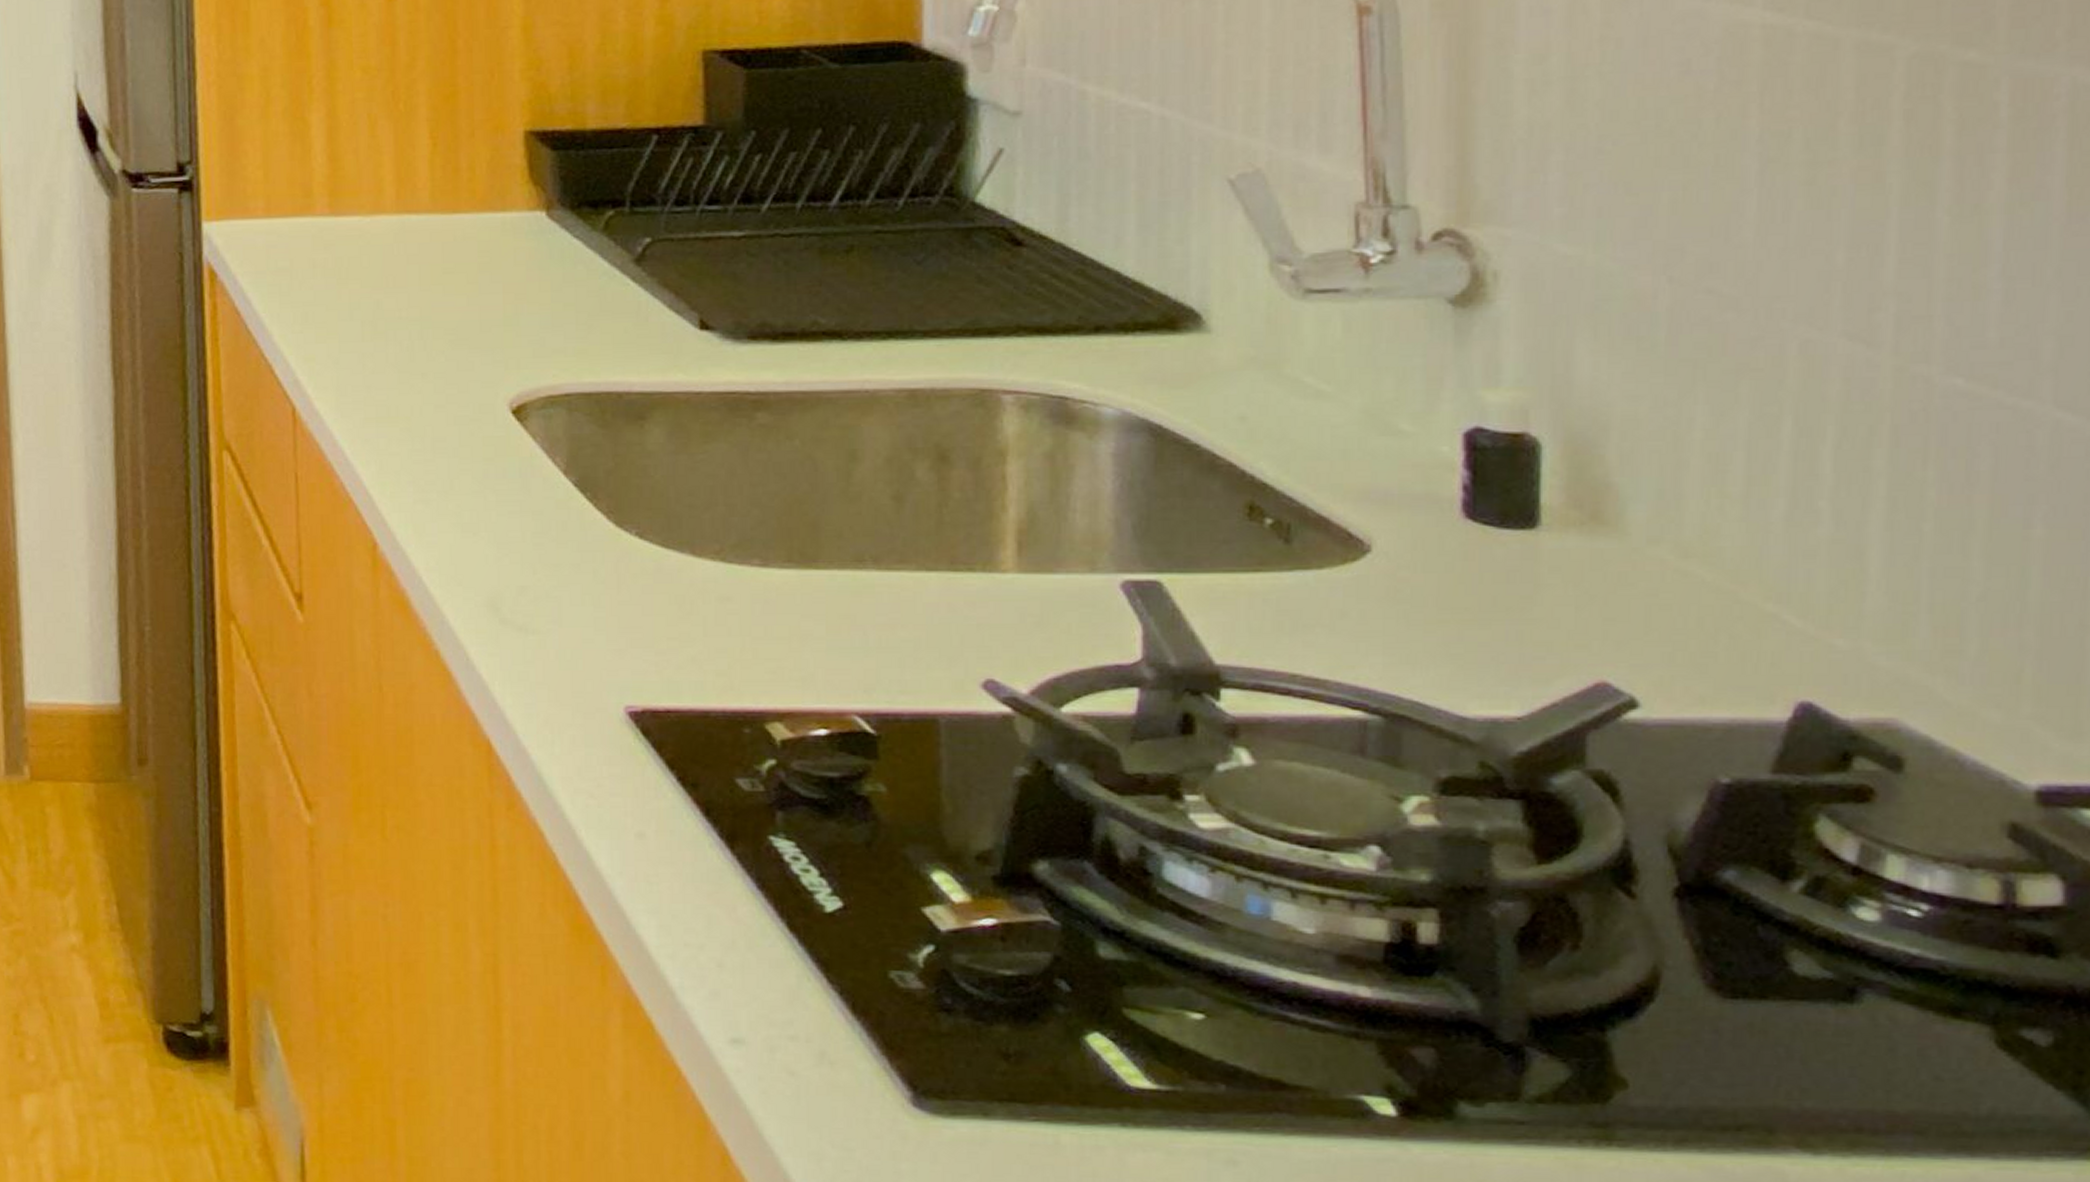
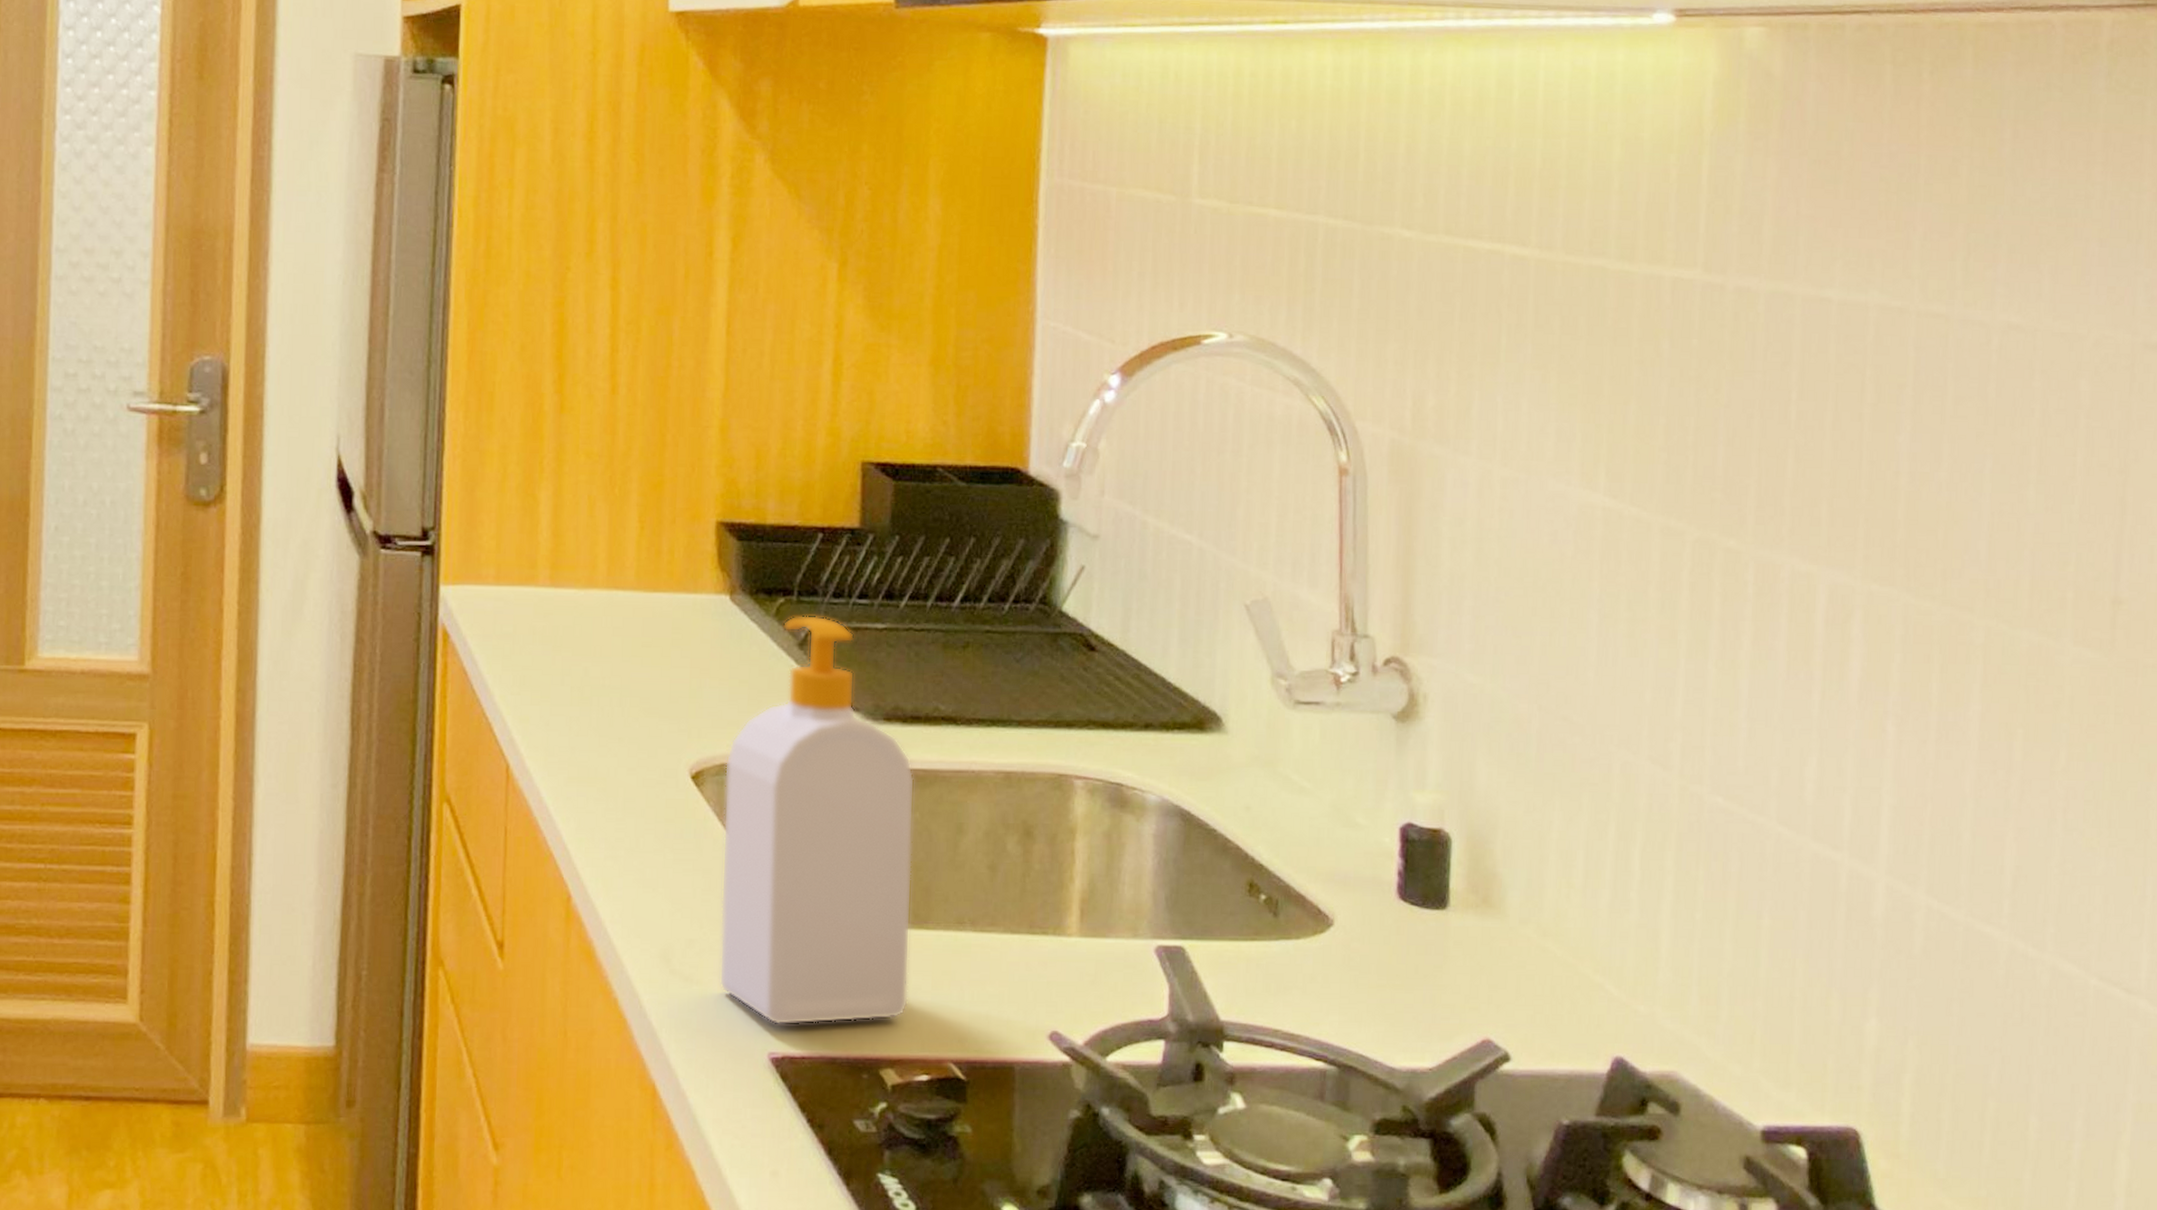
soap bottle: none [551,226,798,677] -> present [719,614,915,1025]

